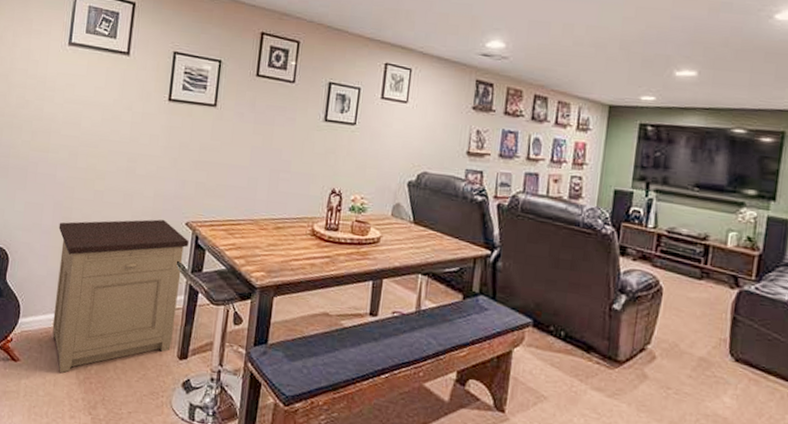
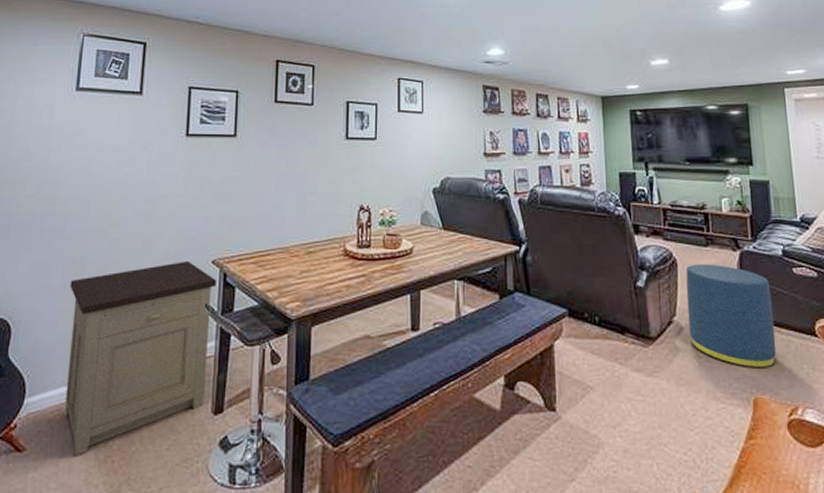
ottoman: none [662,295,767,411] -> present [686,263,776,368]

